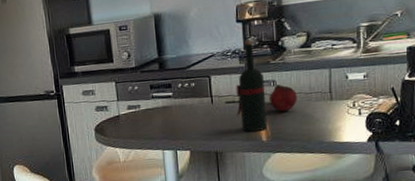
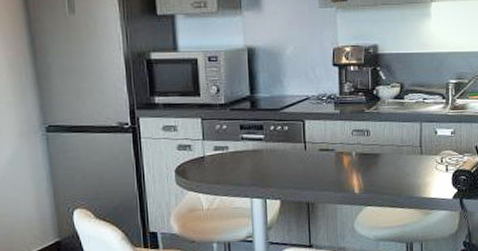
wine bottle: present [236,39,268,132] -> none [330,85,360,183]
fruit: present [268,84,297,112] -> none [362,134,389,163]

